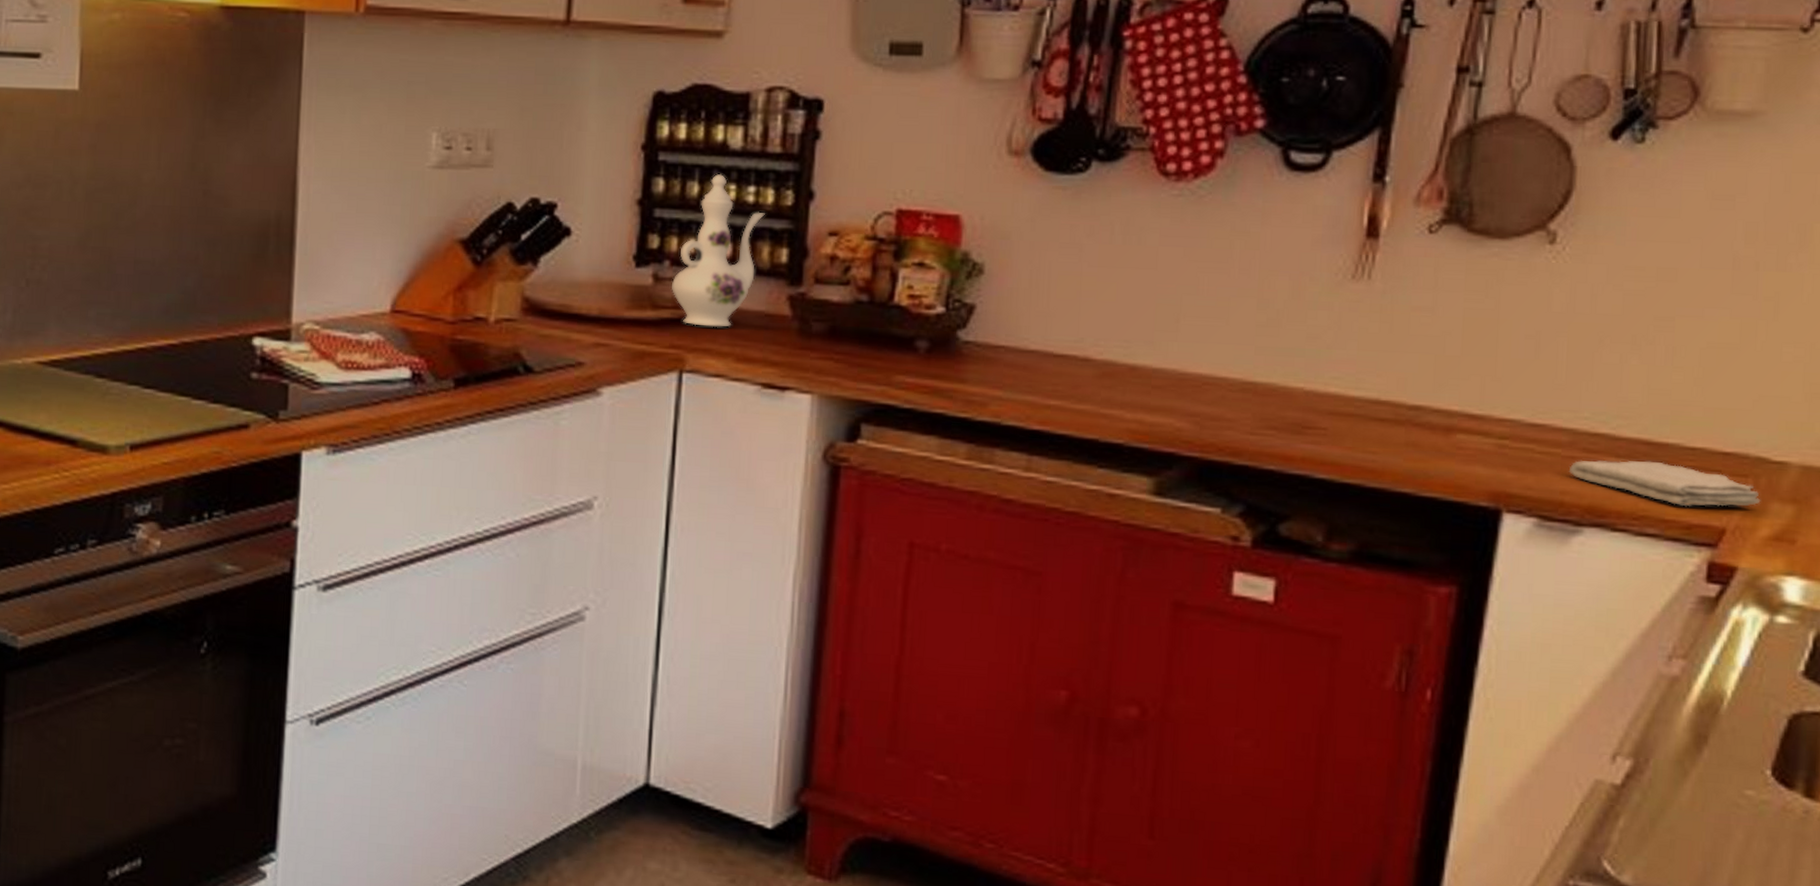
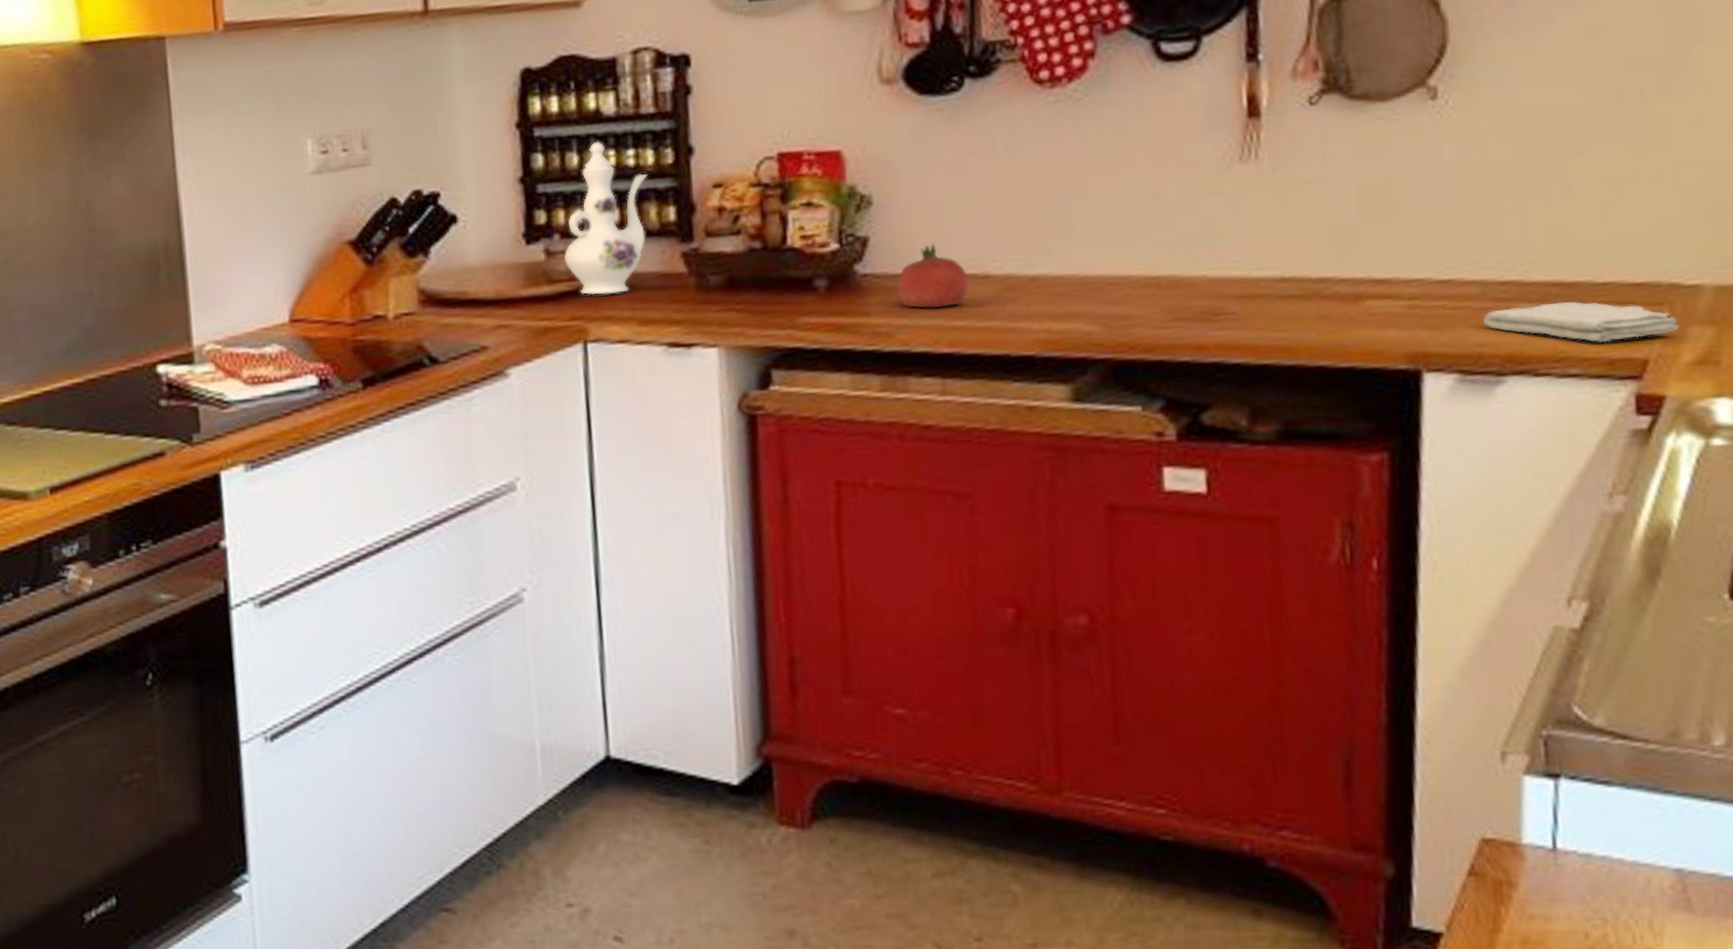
fruit: none [997,320,1068,385] -> present [898,244,969,309]

